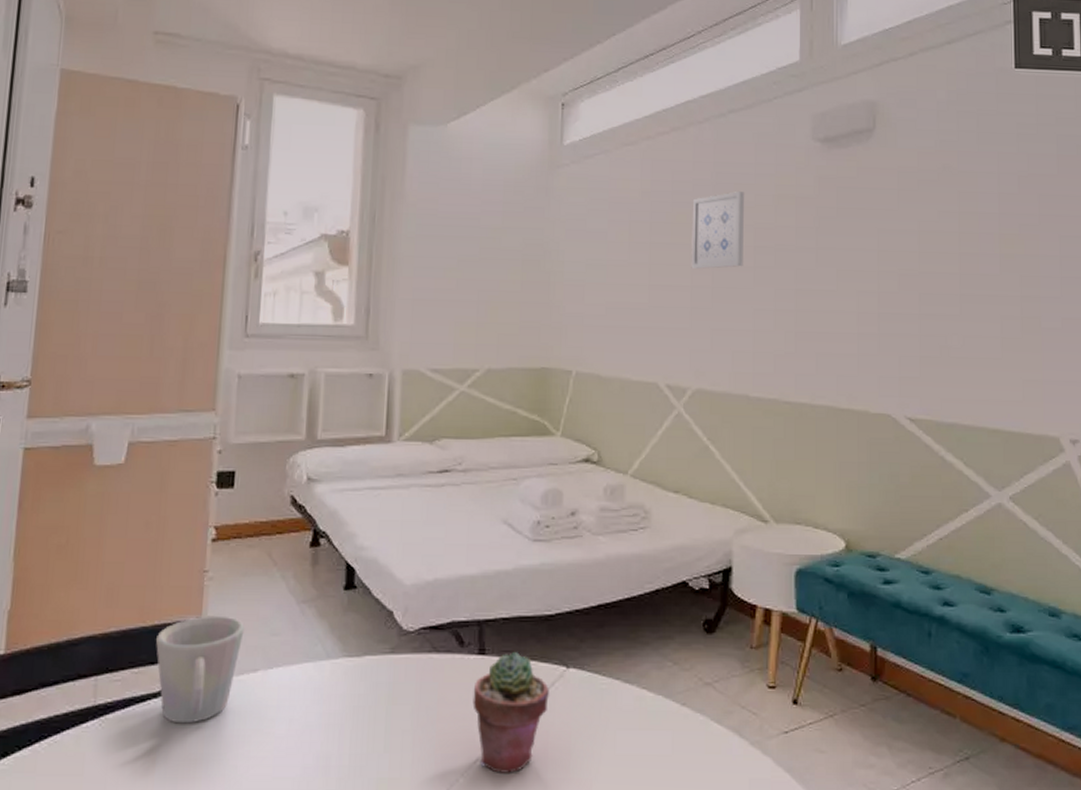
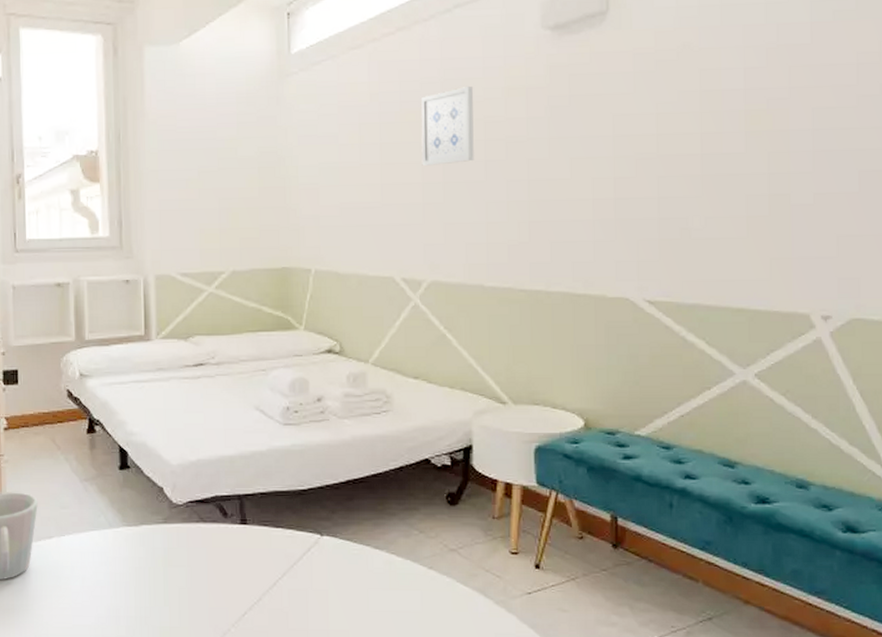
potted succulent: present [472,652,550,773] -> none [238,522,307,625]

